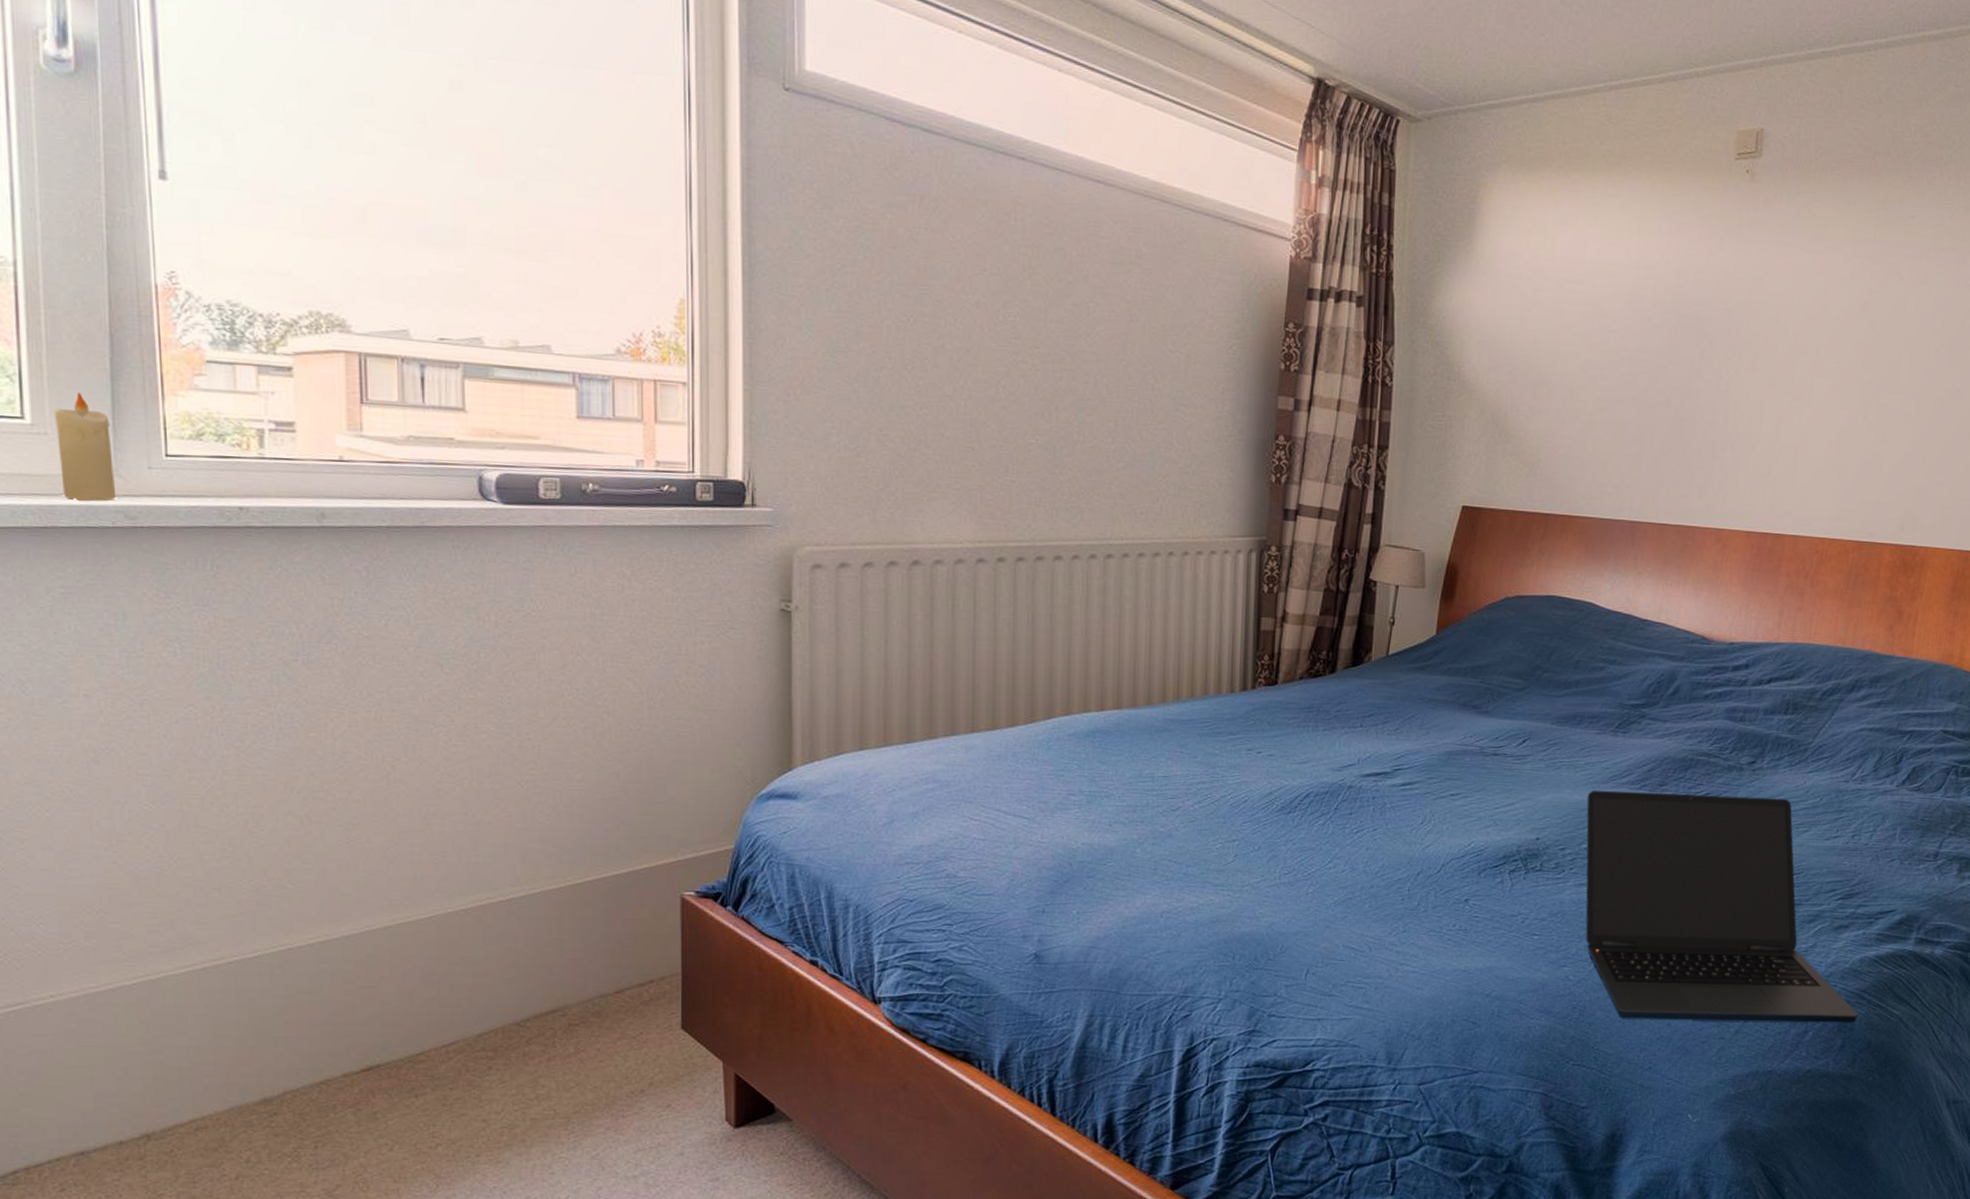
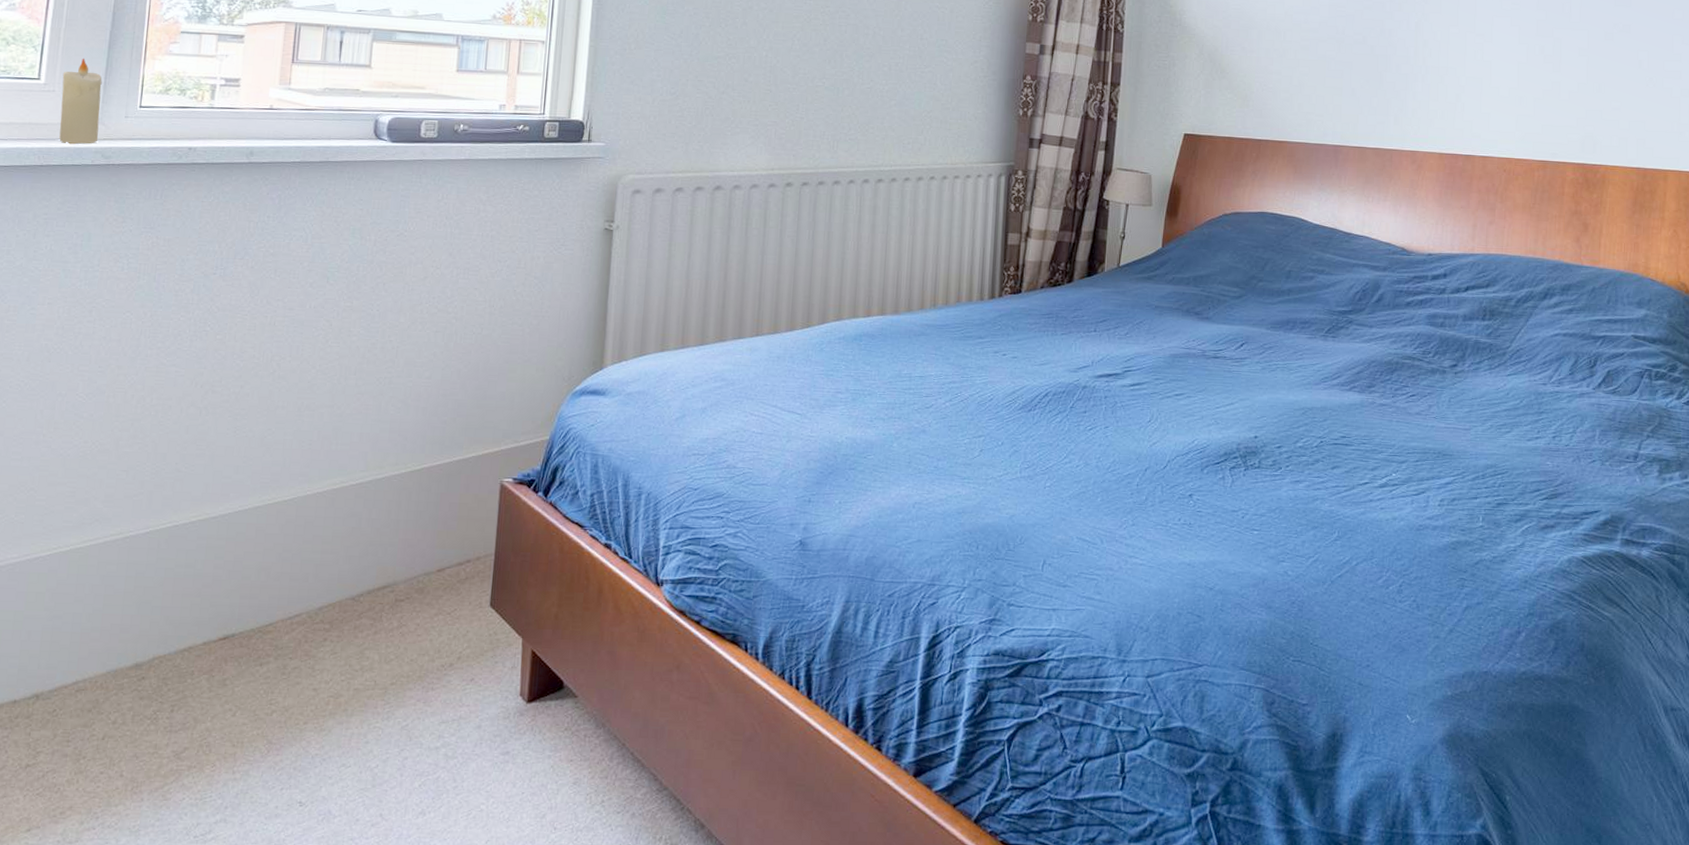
laptop: present [1585,790,1859,1023] -> none [1300,391,1570,624]

